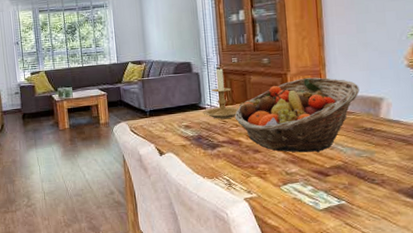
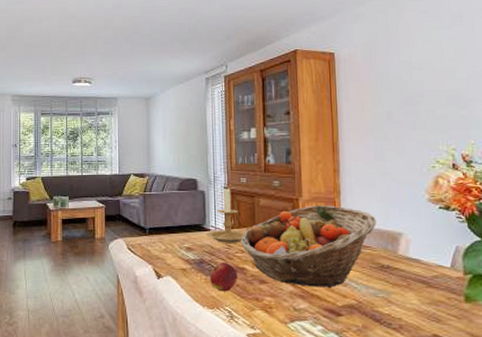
apple: none [208,136,234,163] -> present [210,261,238,292]

